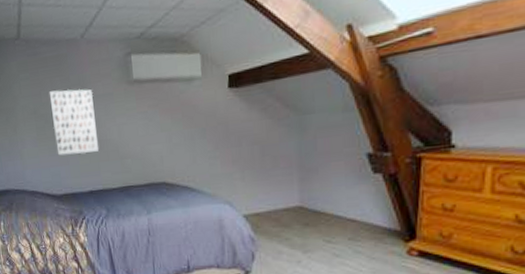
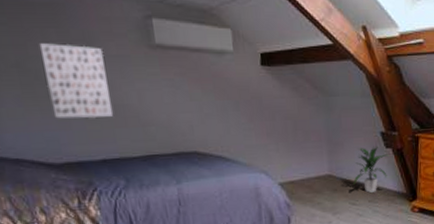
indoor plant: none [329,170,378,229] -> present [353,146,390,193]

